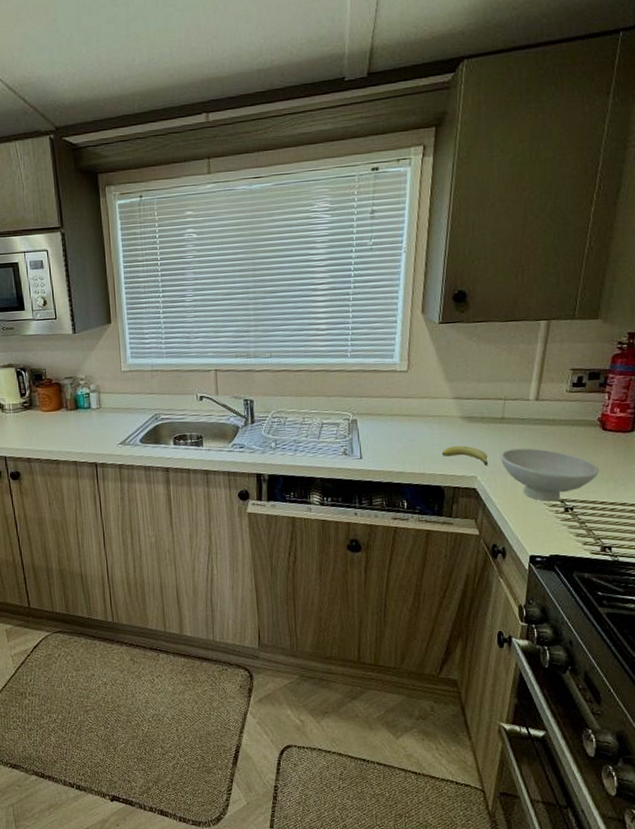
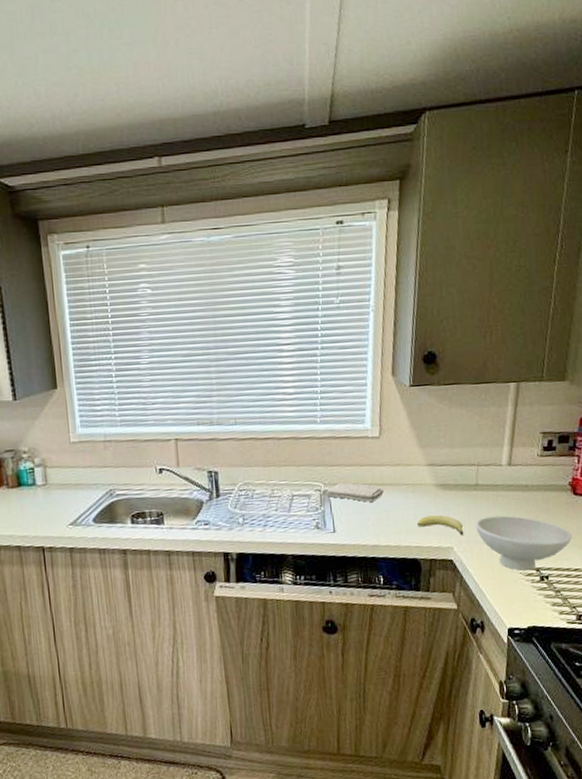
washcloth: none [355,413,410,432] -> present [326,482,384,503]

